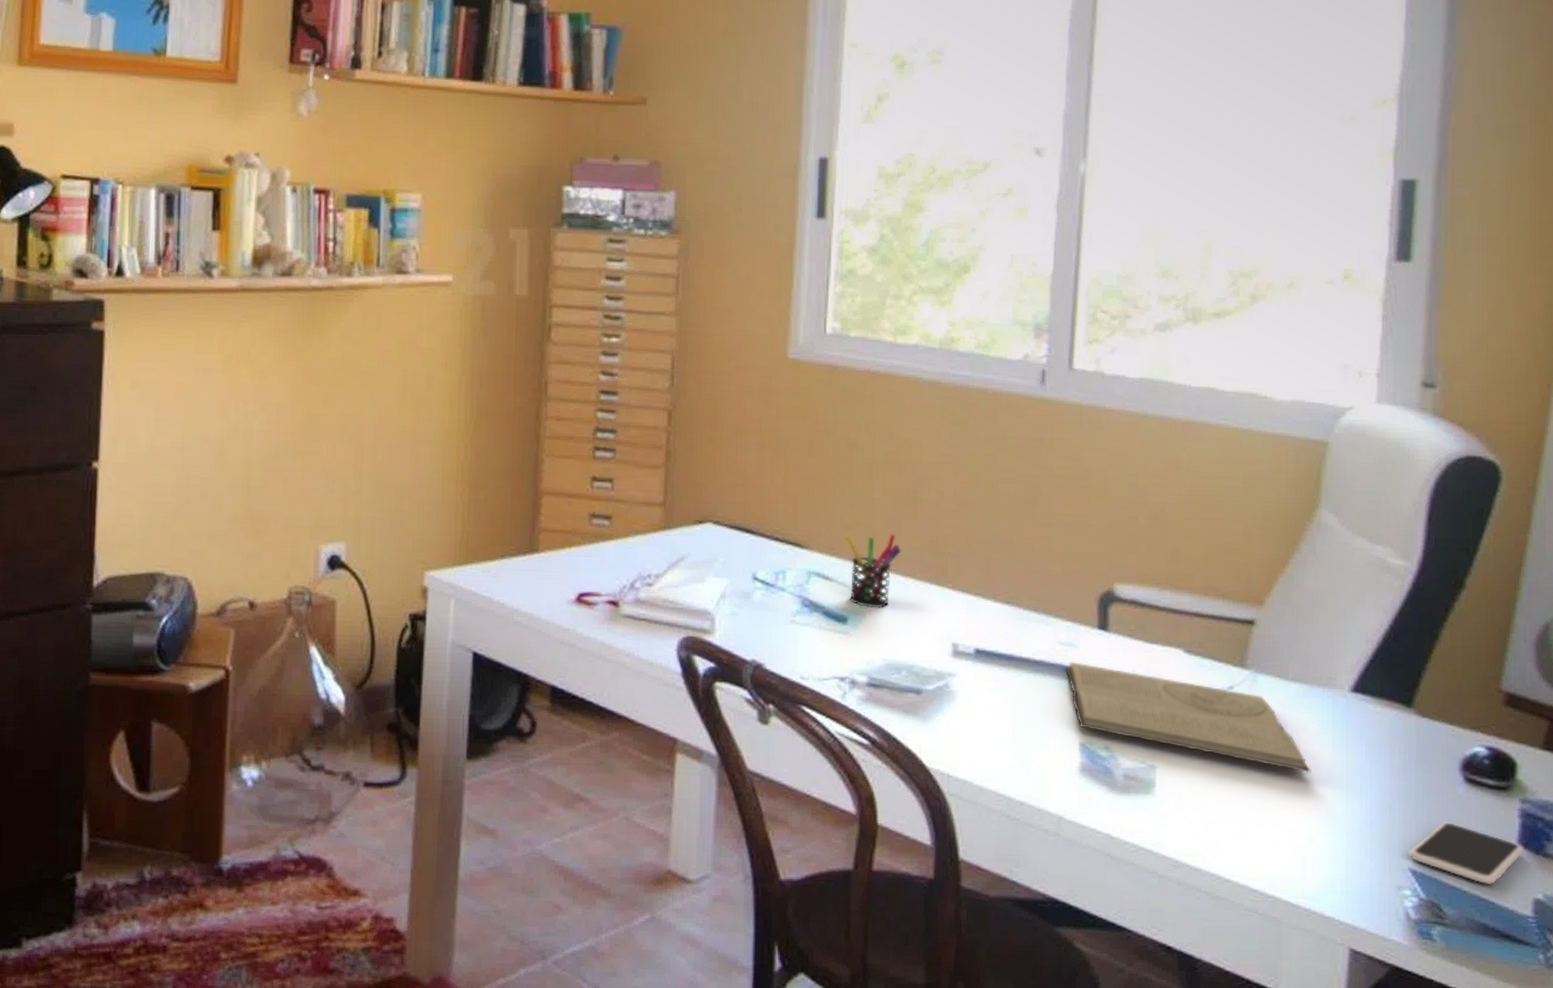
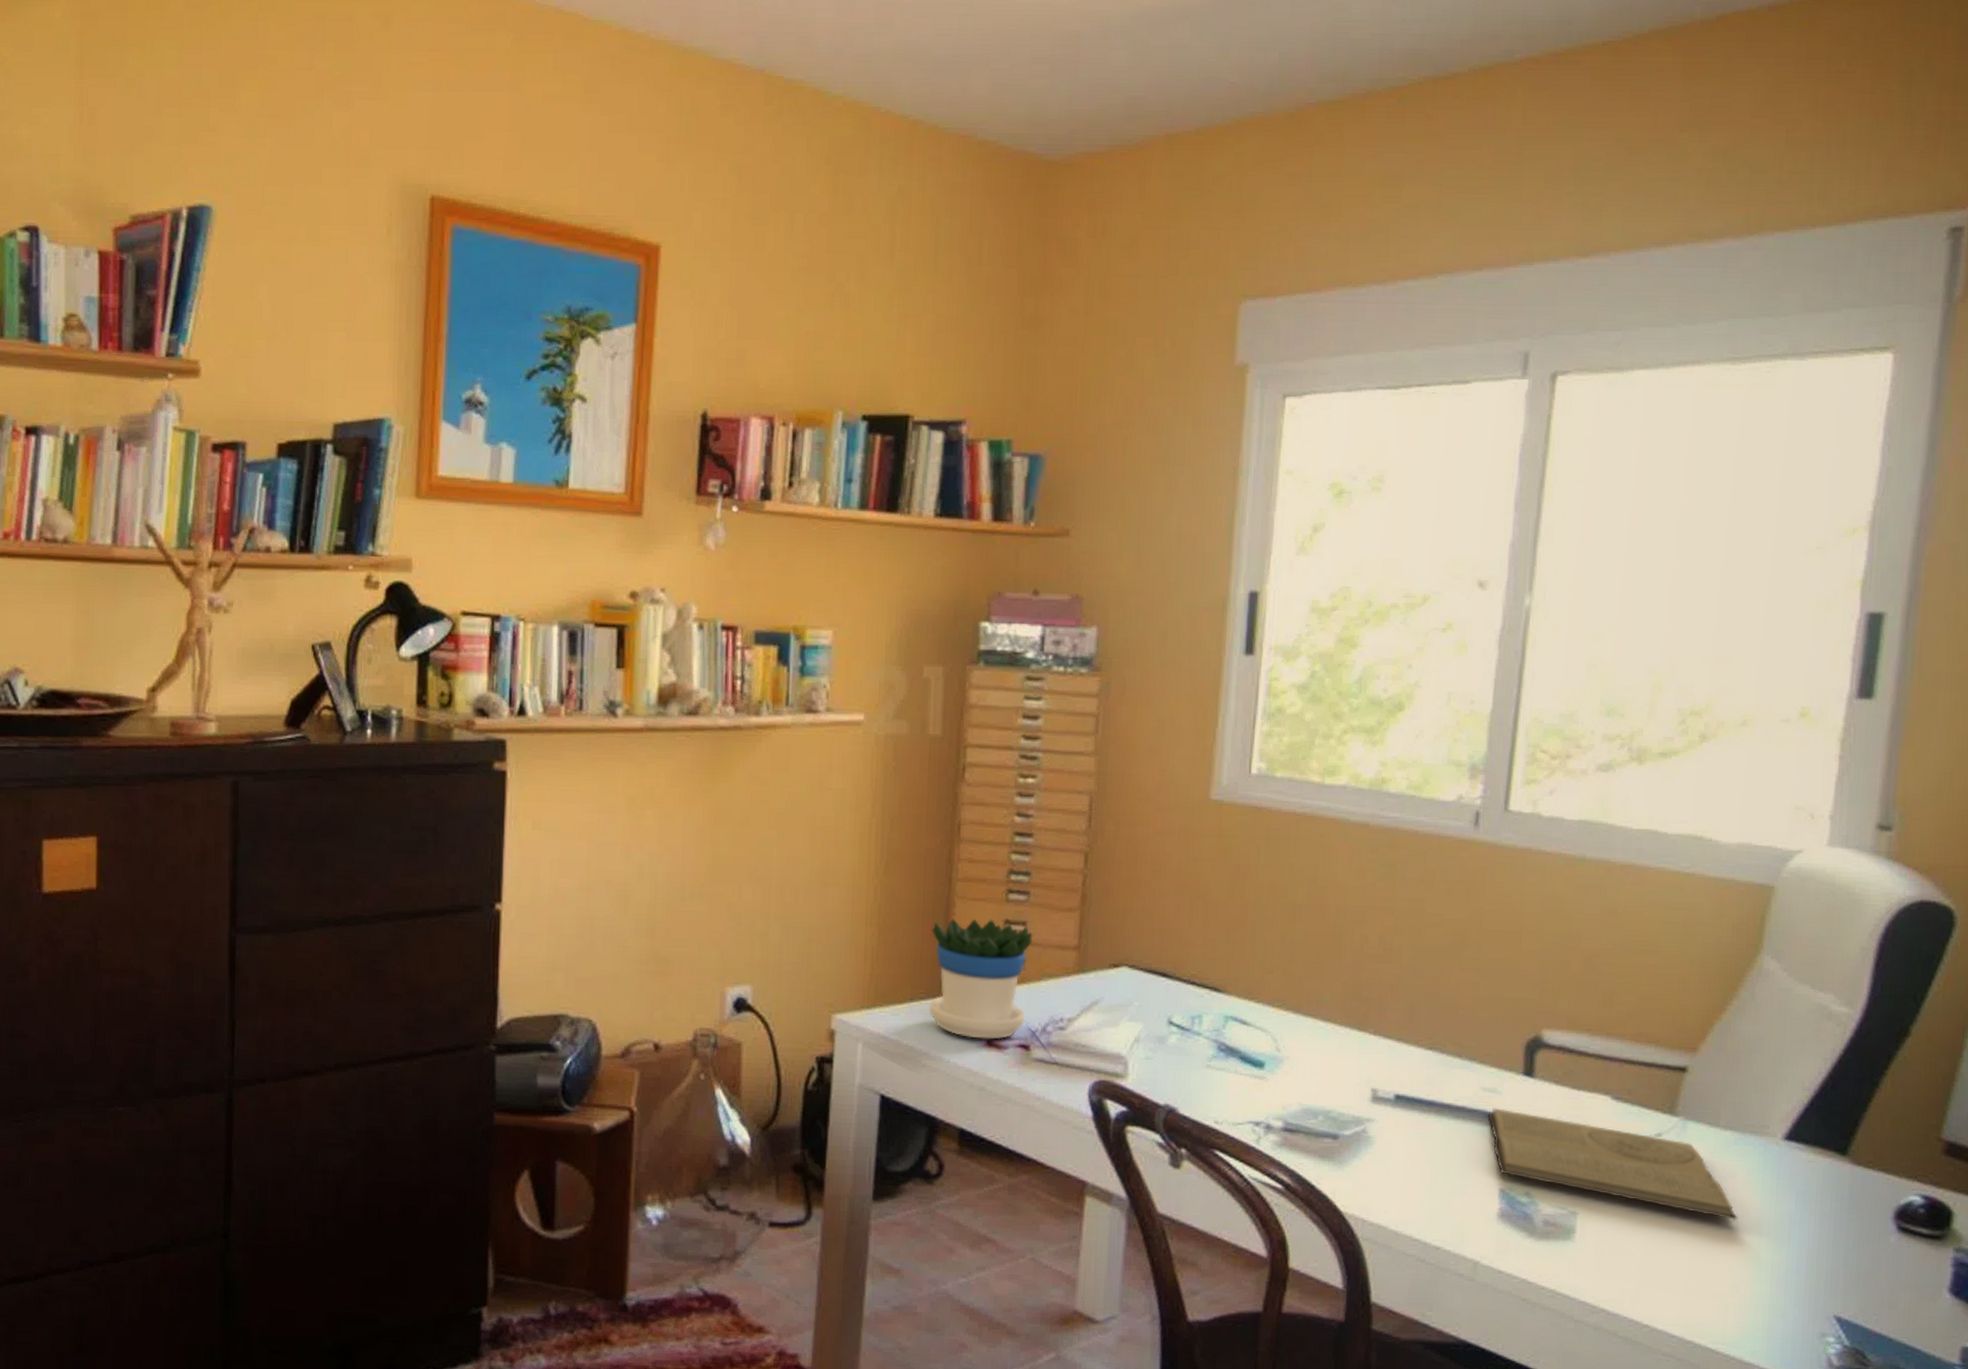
flowerpot: none [519,476,619,596] -> present [929,919,1033,1040]
pen holder: present [845,534,902,608] -> none [1265,978,1323,1053]
smartphone: present [1409,822,1525,884] -> none [1835,1270,1956,1332]

